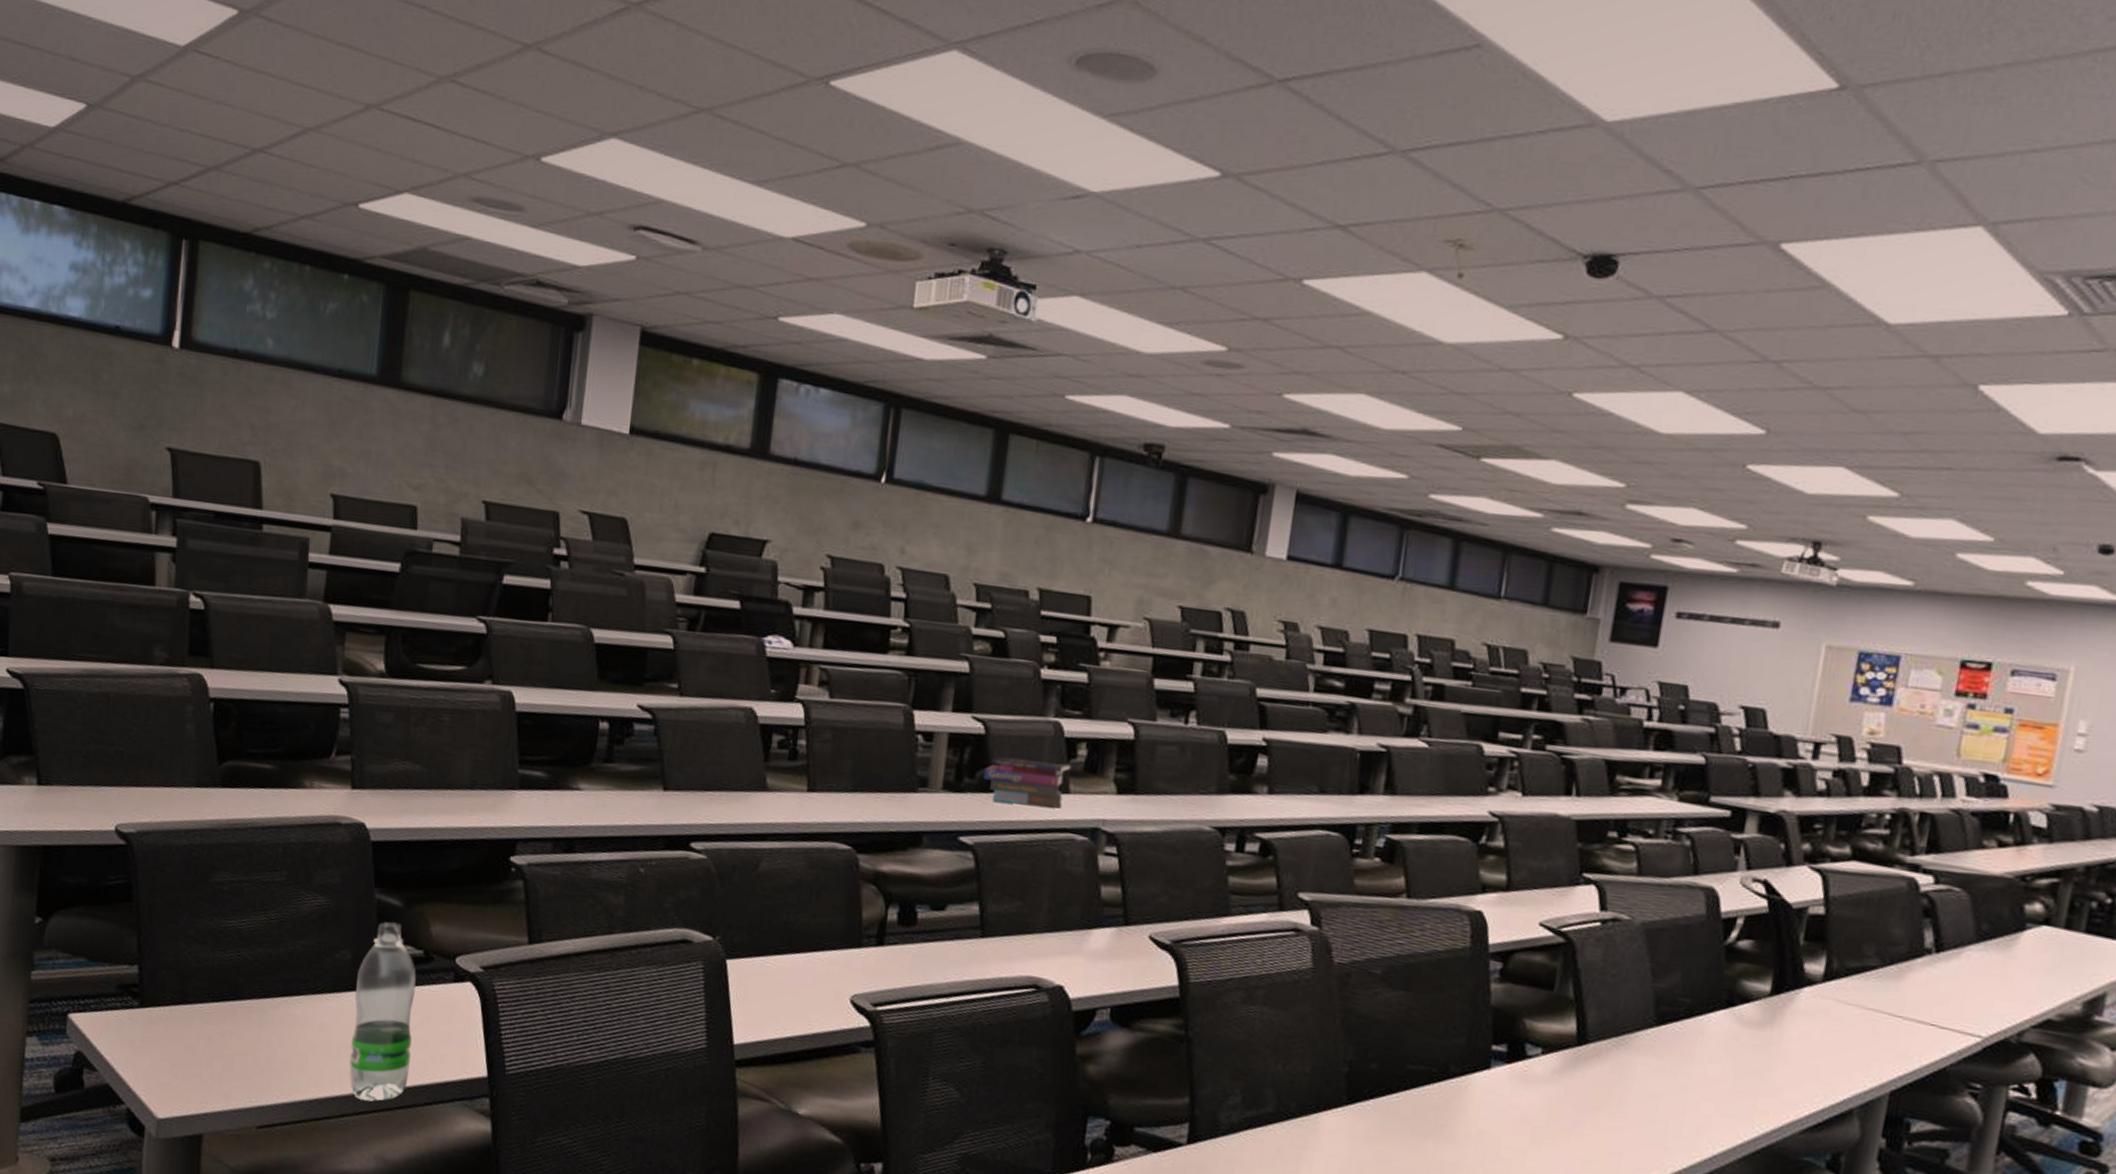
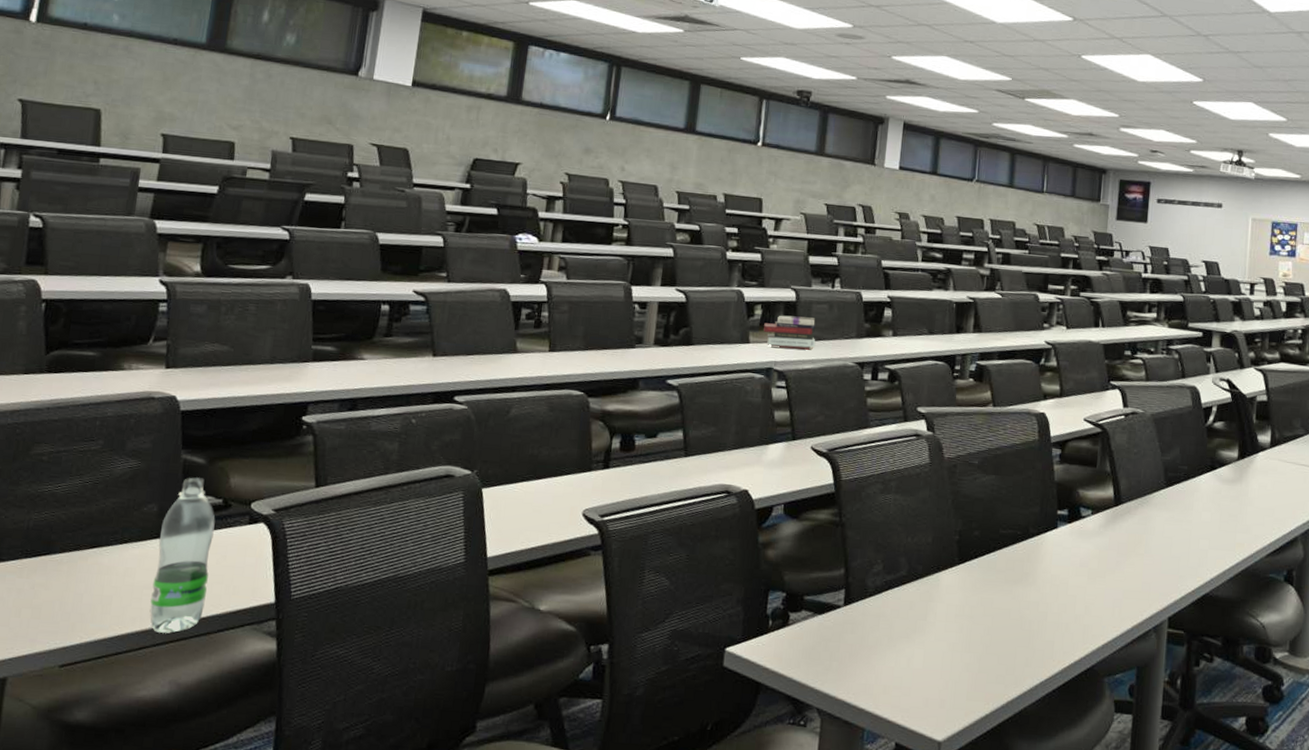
books: present [983,756,1071,809] -> none [685,318,750,355]
books: none [1089,757,1161,807] -> present [763,315,816,350]

